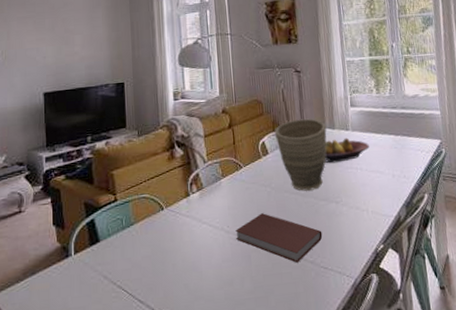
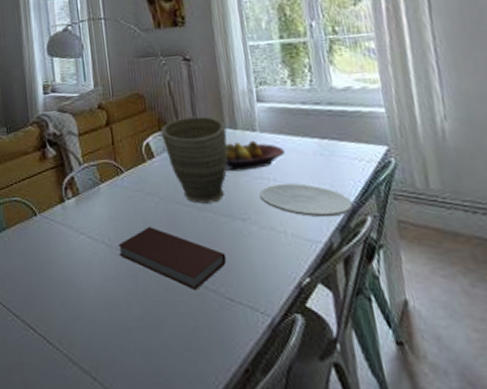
plate: none [350,171,416,197] -> present [260,183,354,218]

